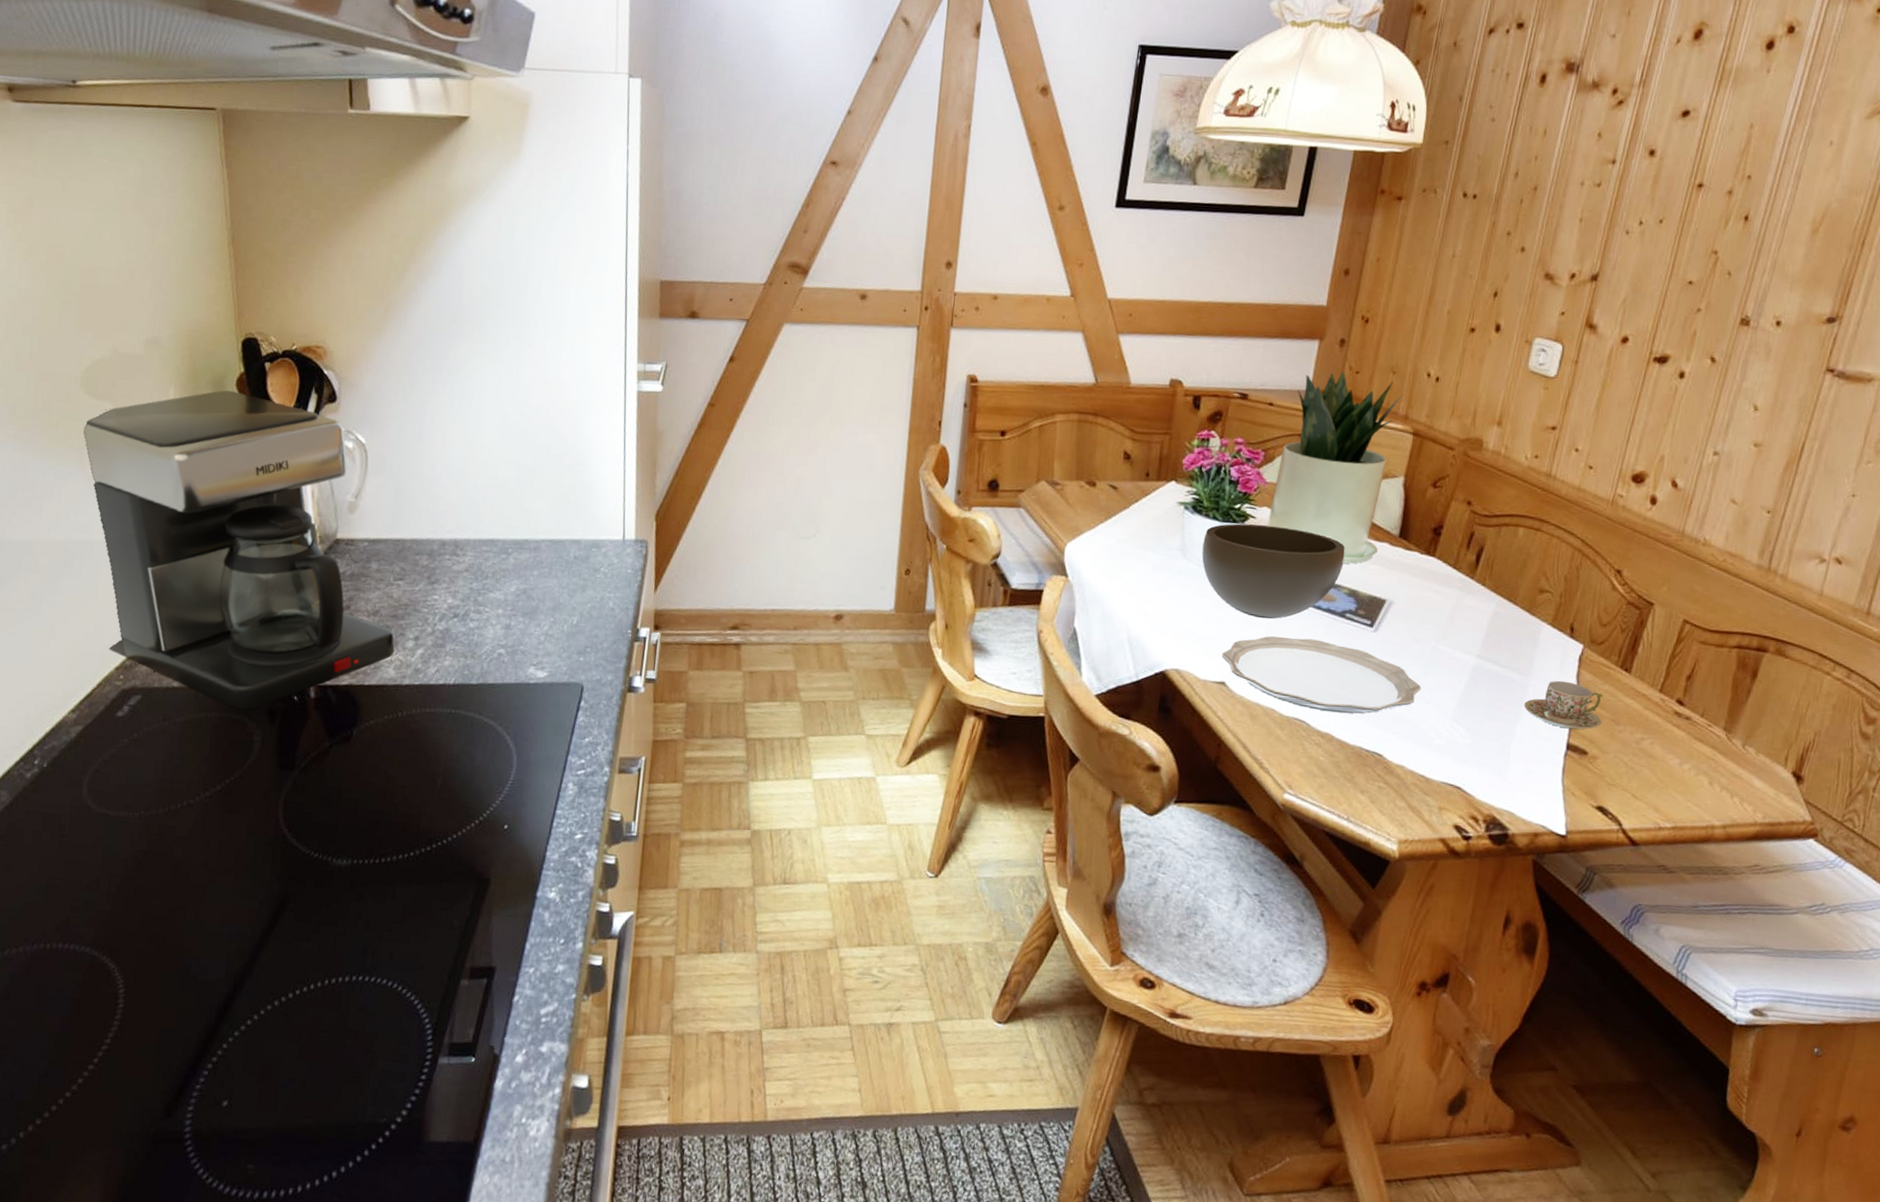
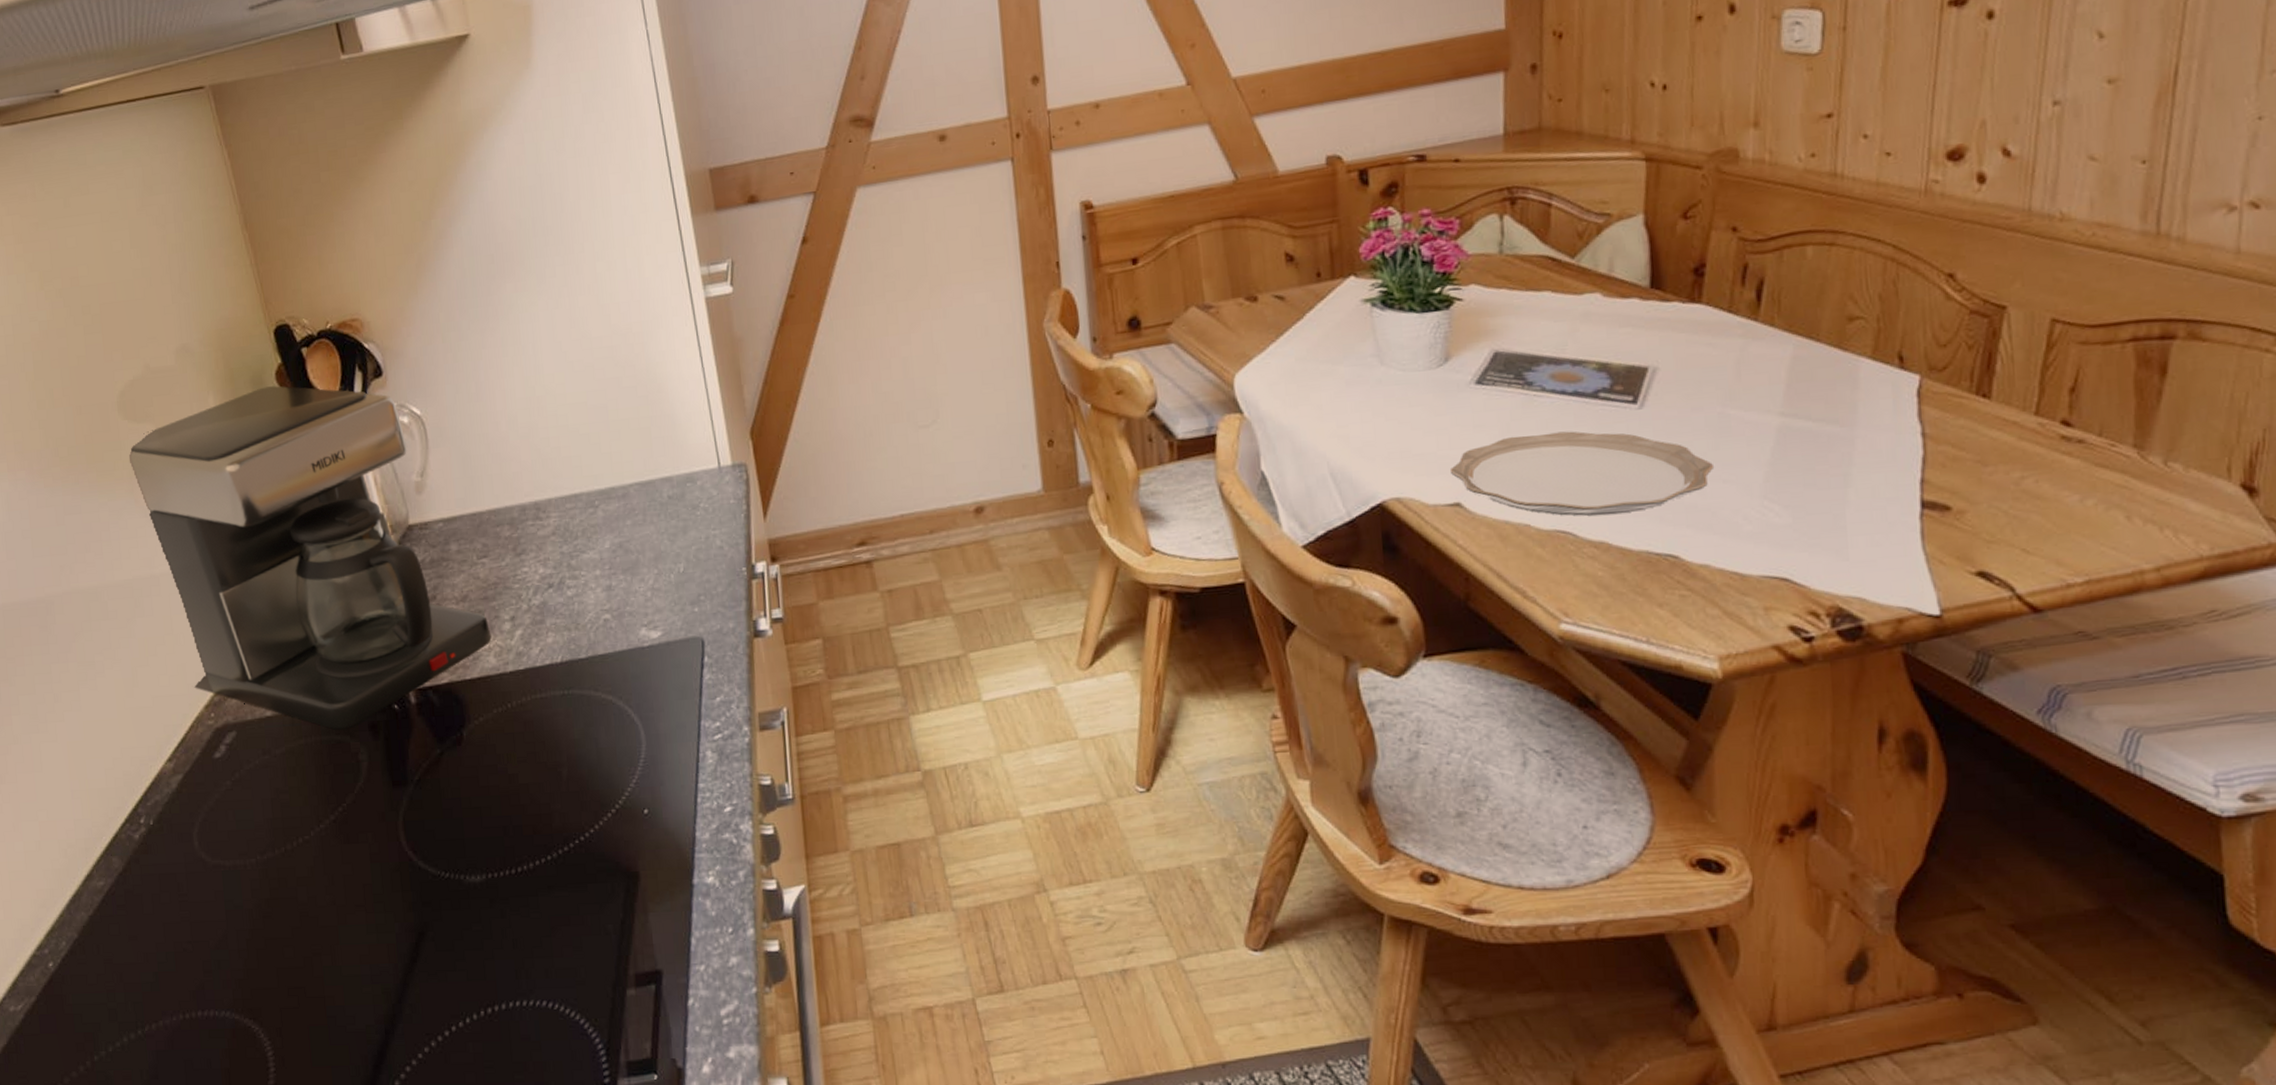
bowl: present [1201,523,1346,619] -> none [1402,303,1585,419]
planter: present [1266,371,1405,564] -> none [1477,101,1627,333]
teacup: present [1524,680,1604,730] -> none [1854,423,1964,483]

